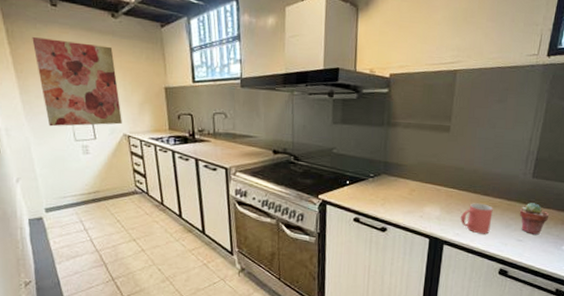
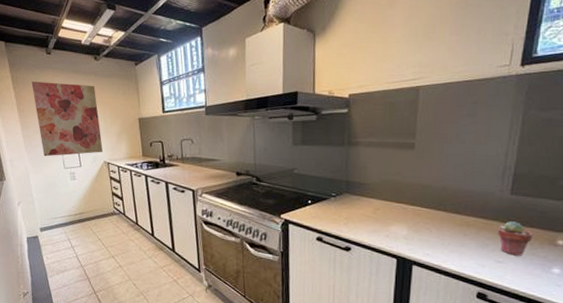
mug: present [460,203,493,234] -> none [429,222,467,255]

